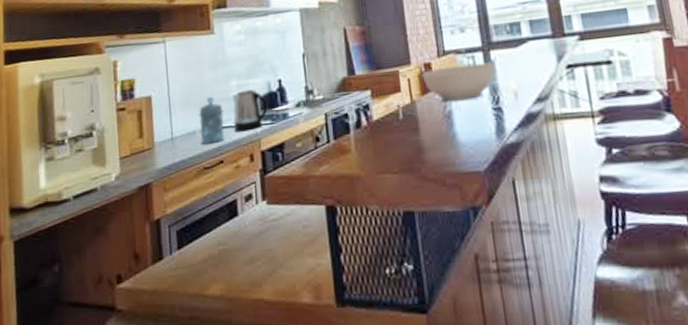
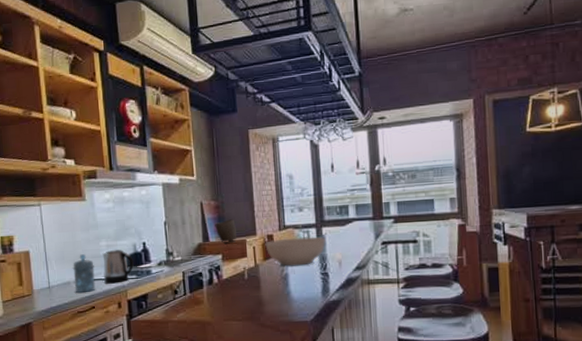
ceramic pot: none [361,46,387,79] -> present [215,219,237,246]

